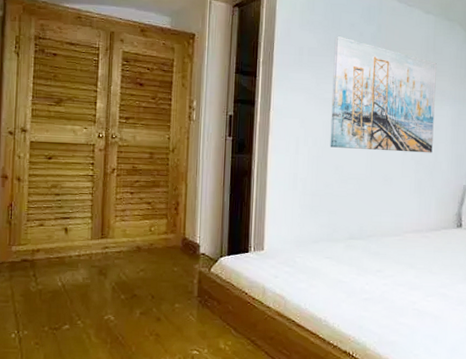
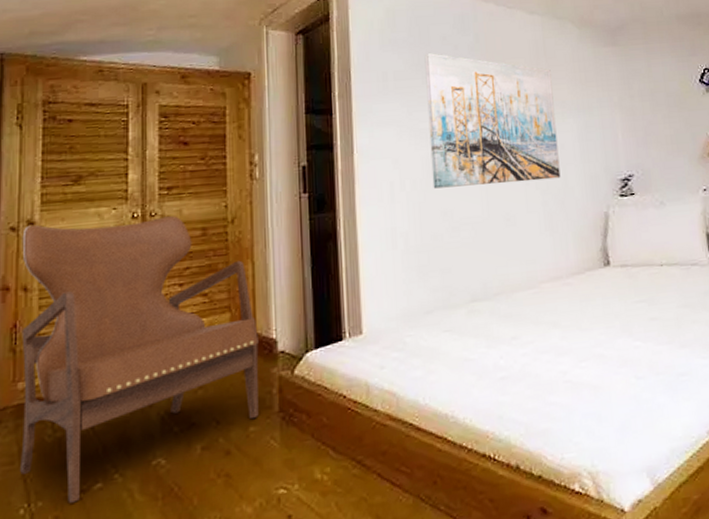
armchair: none [12,132,186,336] -> present [19,216,259,503]

